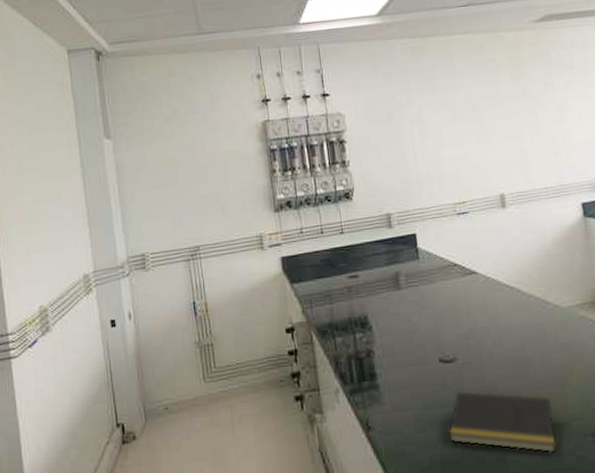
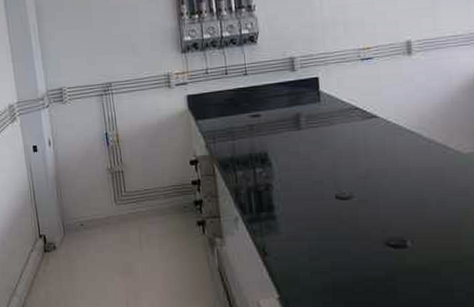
notepad: present [448,390,557,454] -> none [340,225,448,288]

